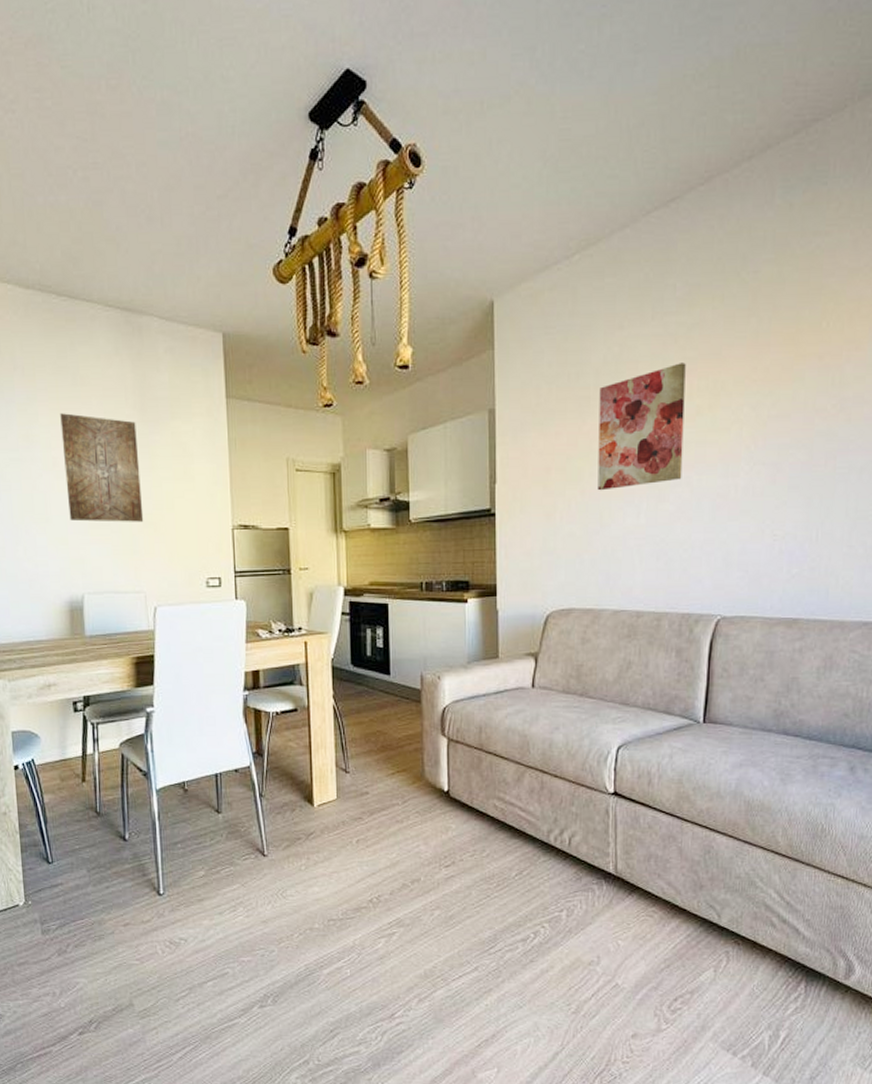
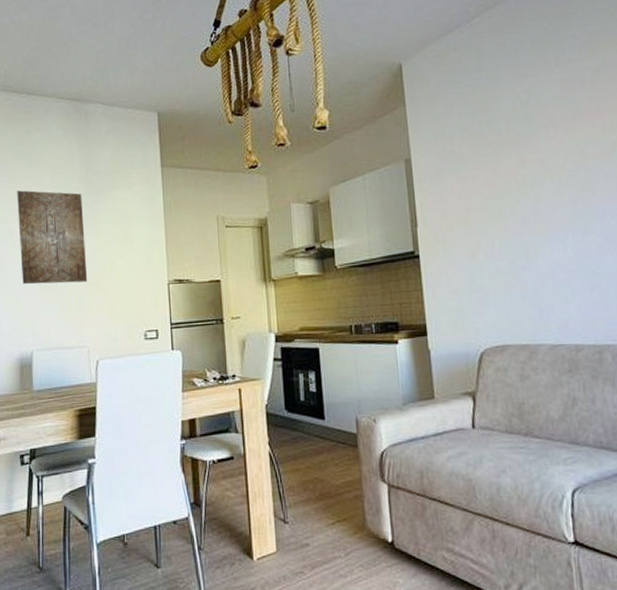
wall art: present [597,363,686,491] -> none [511,102,606,228]

